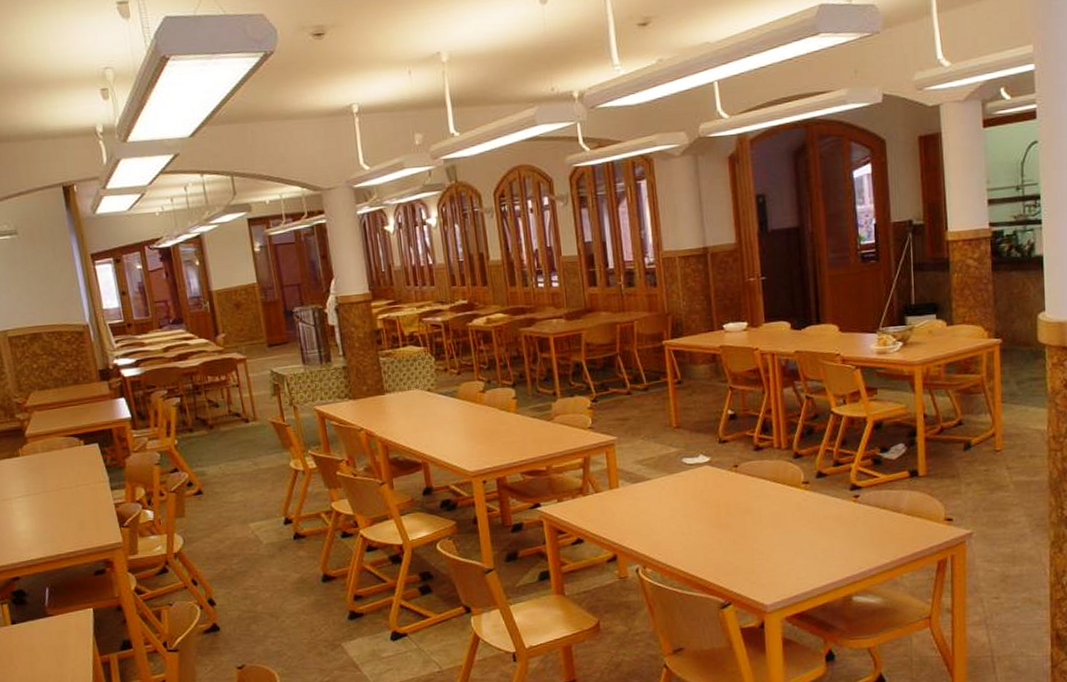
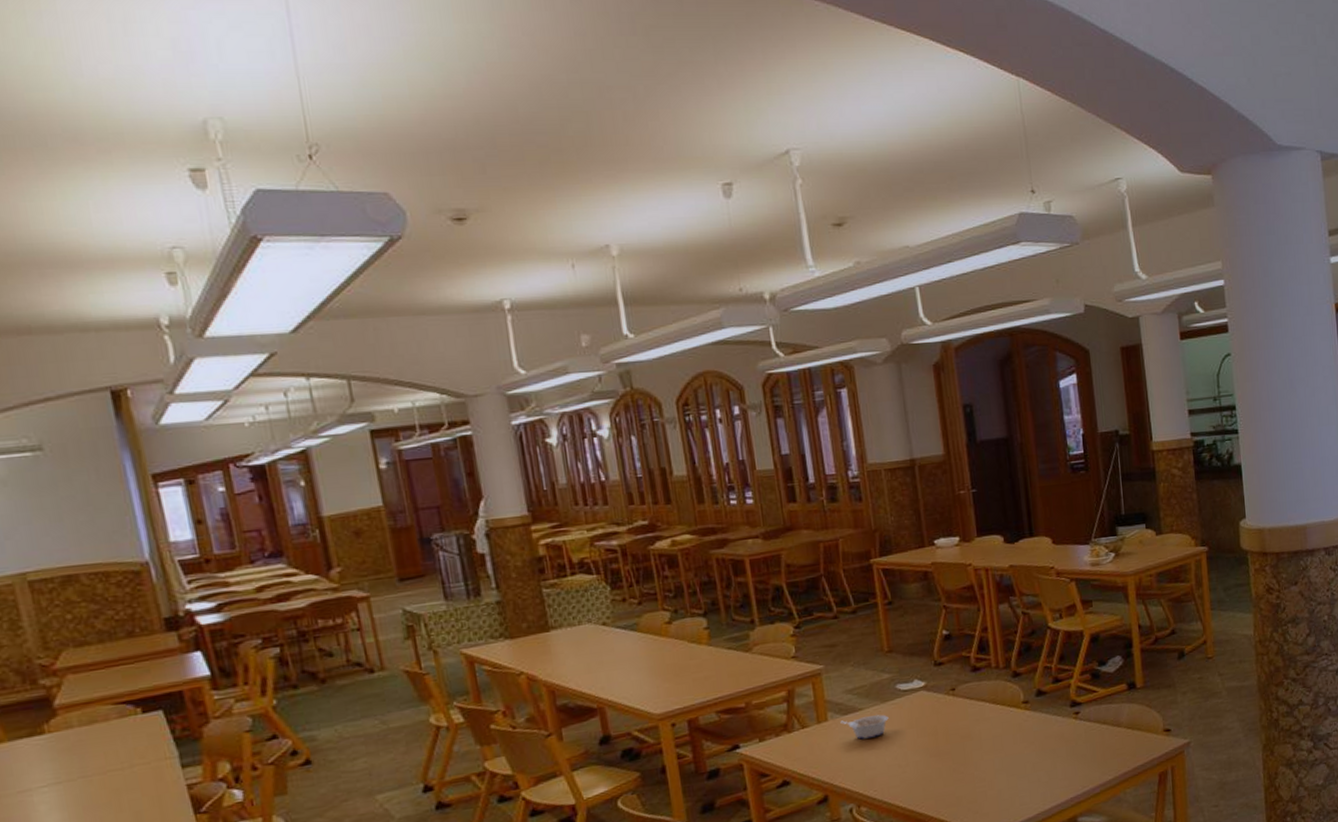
legume: none [630,485,675,507] -> present [840,714,889,739]

